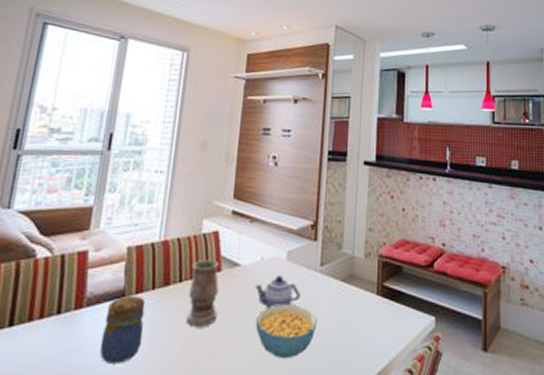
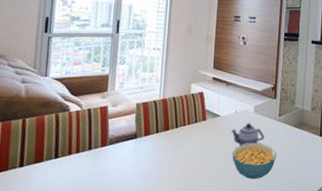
jar: present [99,295,146,364] -> none [121,137,152,183]
vase: present [187,259,219,328] -> none [183,112,205,159]

